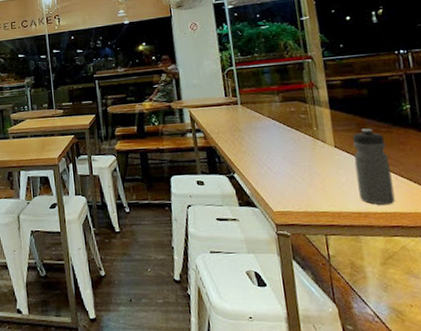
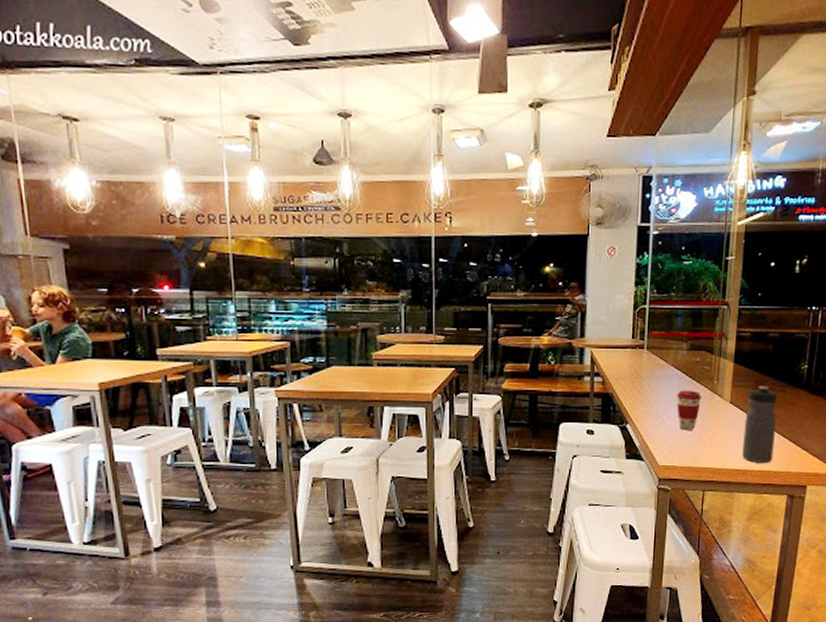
coffee cup: none [278,138,305,176] -> present [677,390,701,430]

